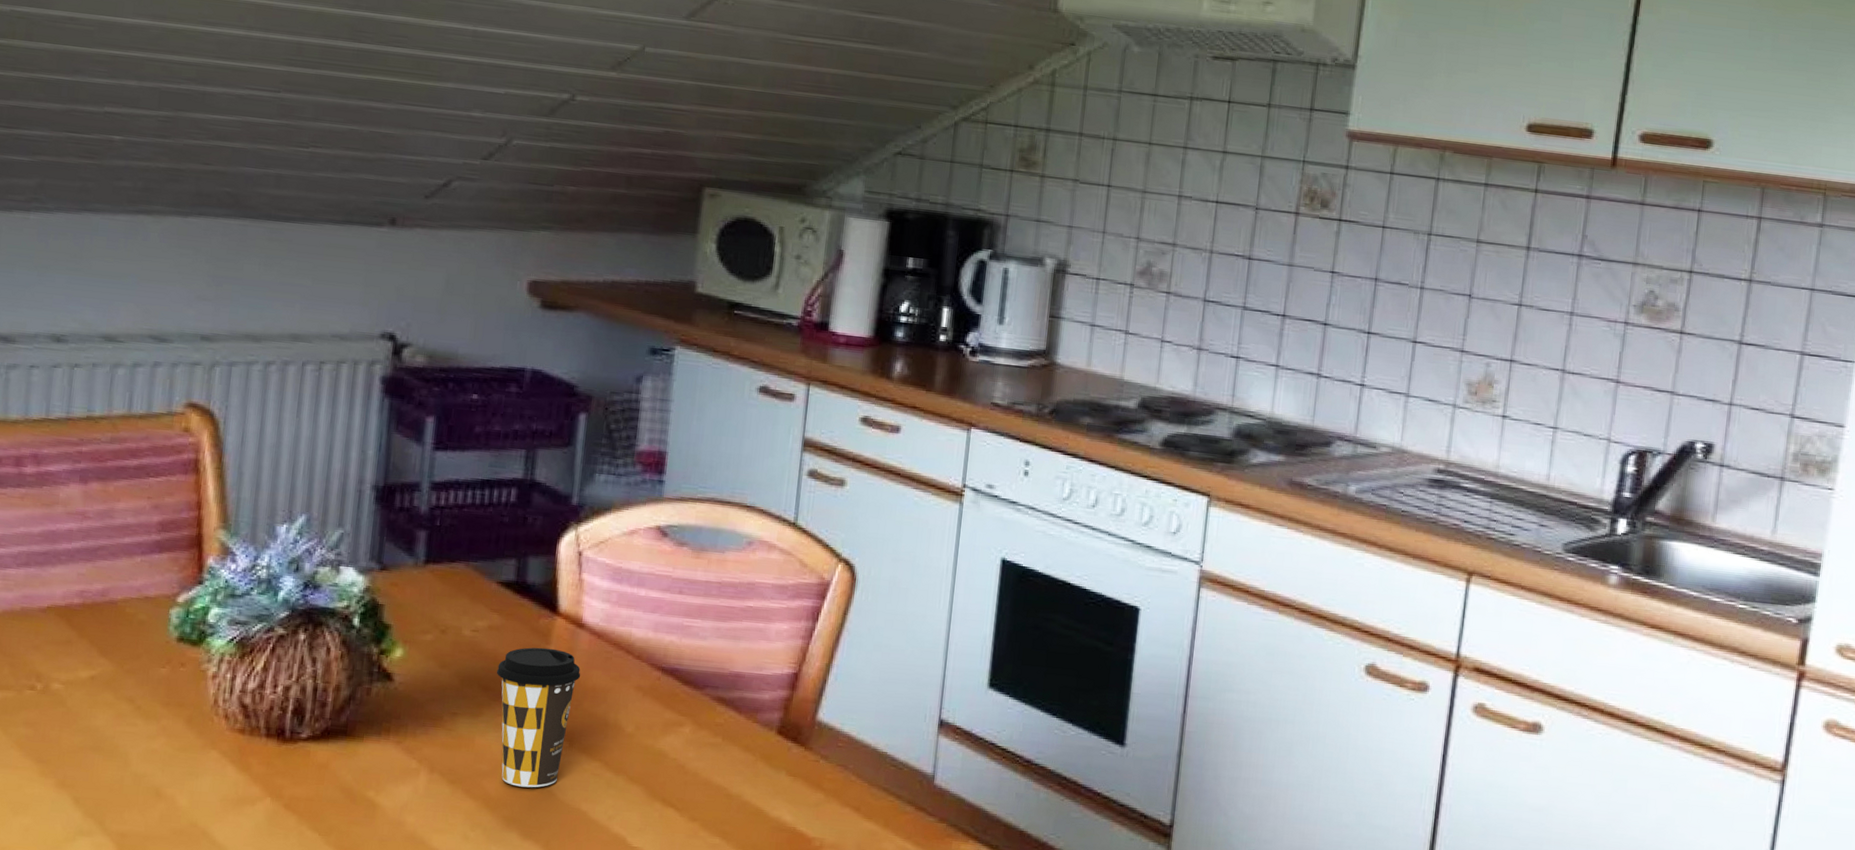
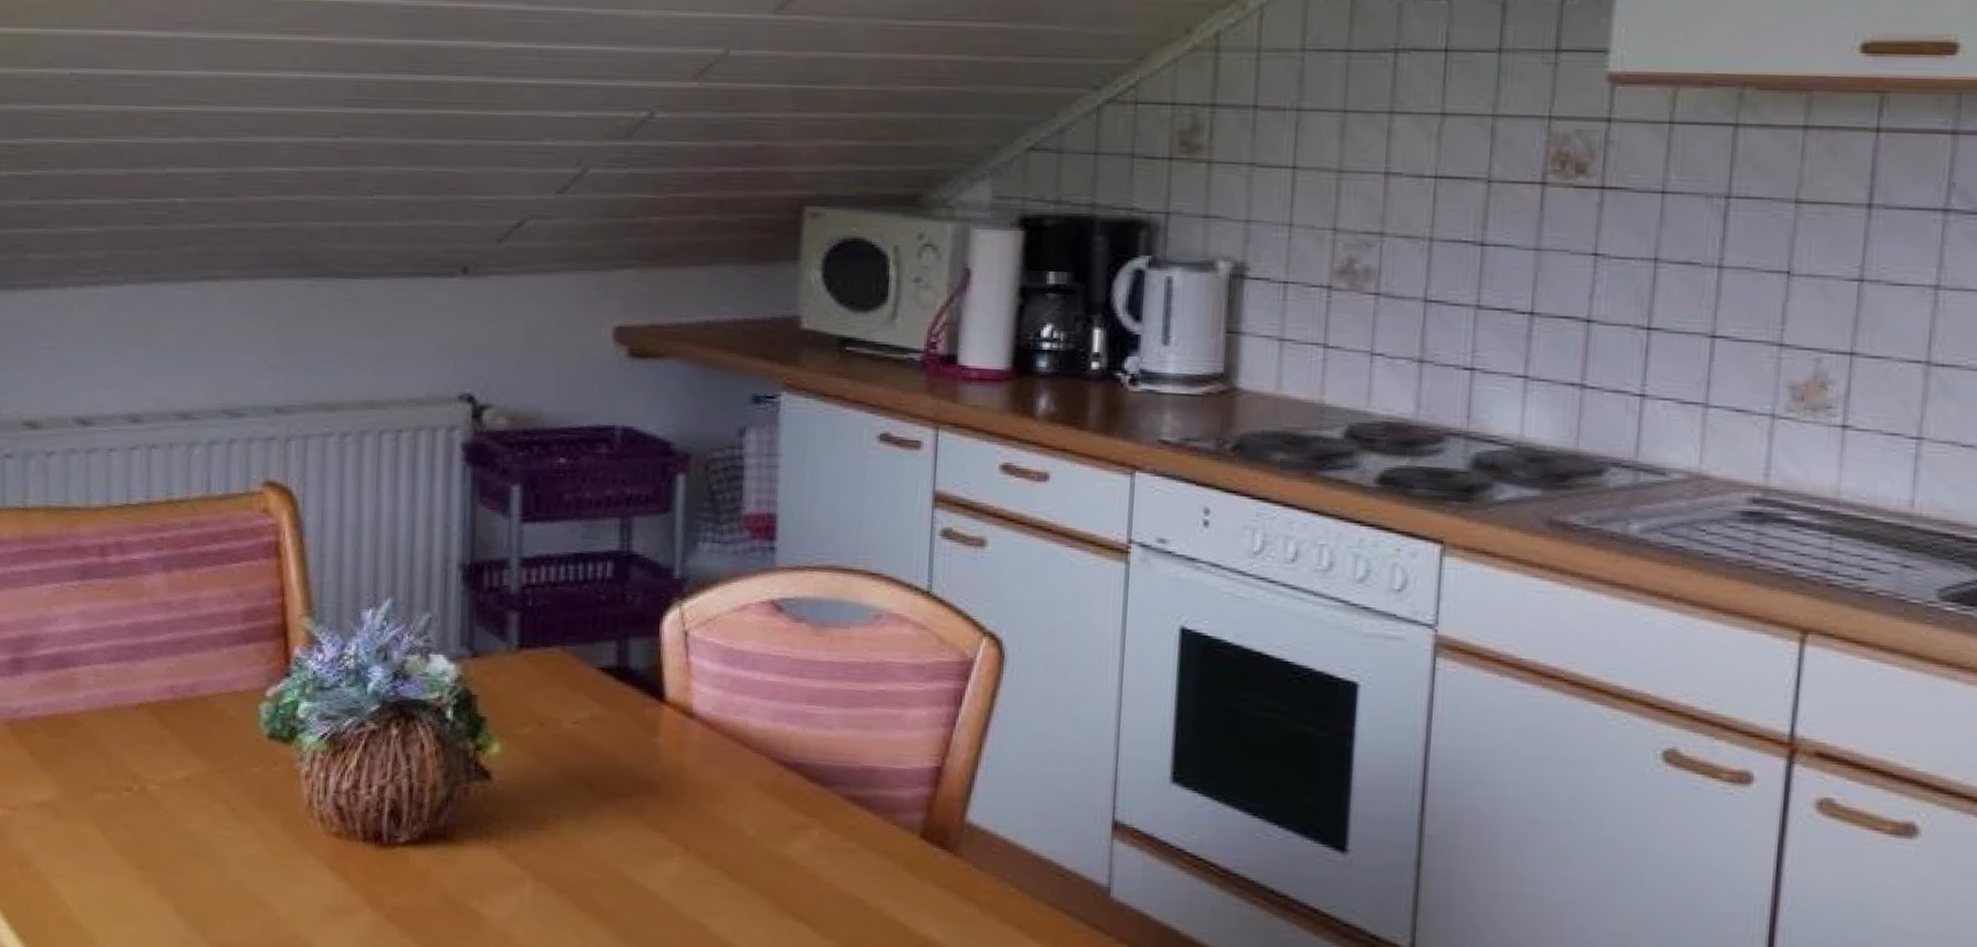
coffee cup: present [496,647,581,788] -> none [601,740,694,899]

